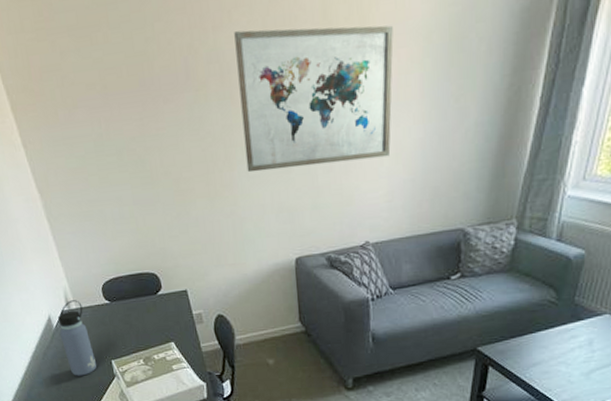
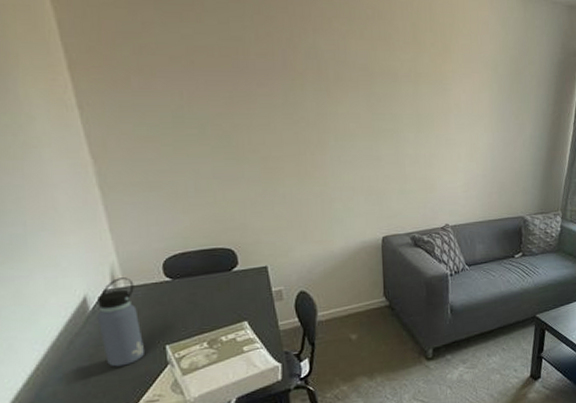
wall art: present [234,25,394,173] -> none [333,37,469,158]

